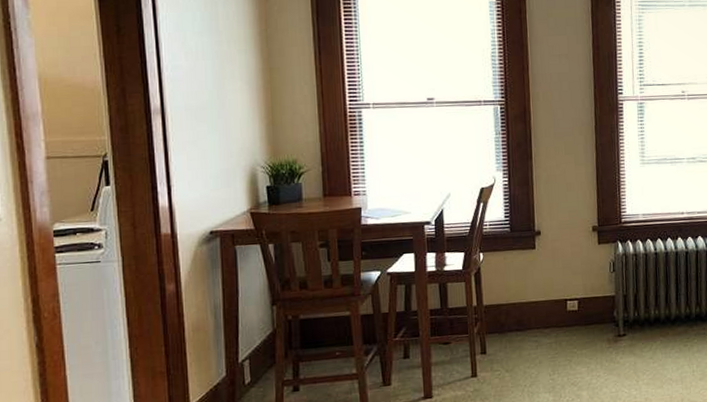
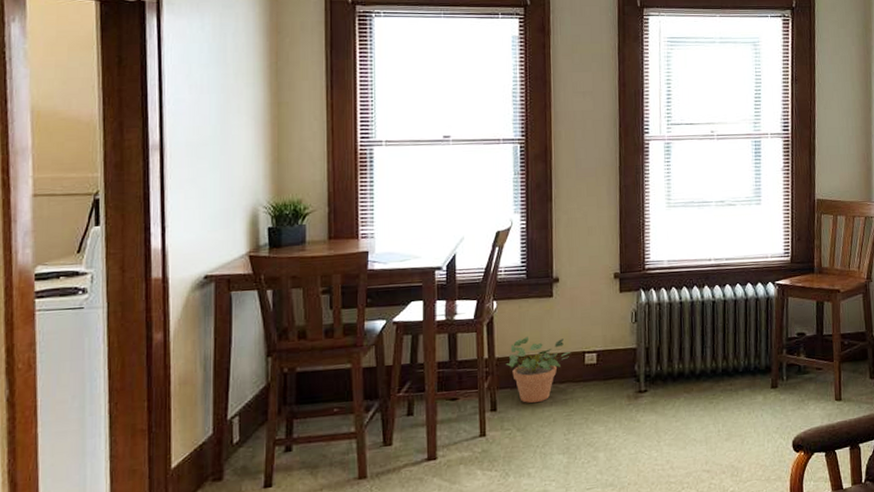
potted plant: none [493,286,554,347] -> present [505,337,572,404]

